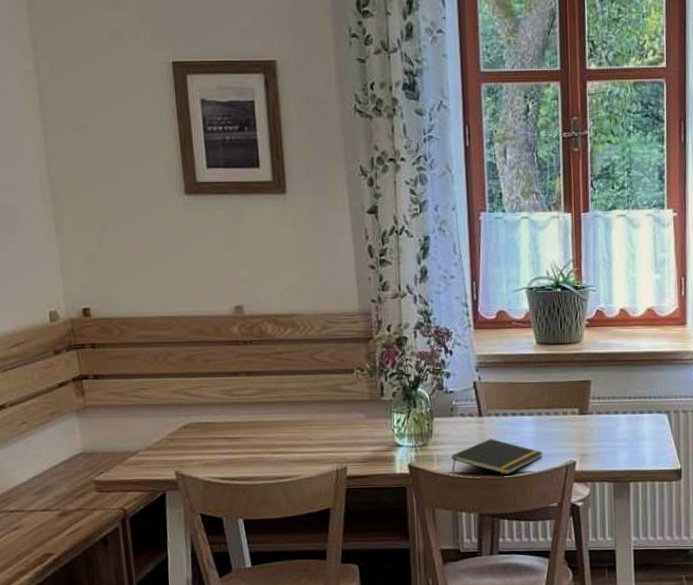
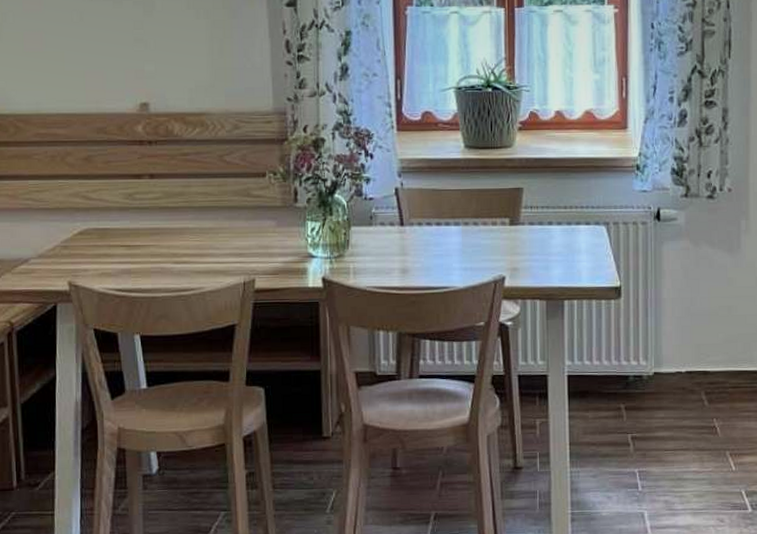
notepad: present [451,438,543,475] -> none [369,250,470,290]

